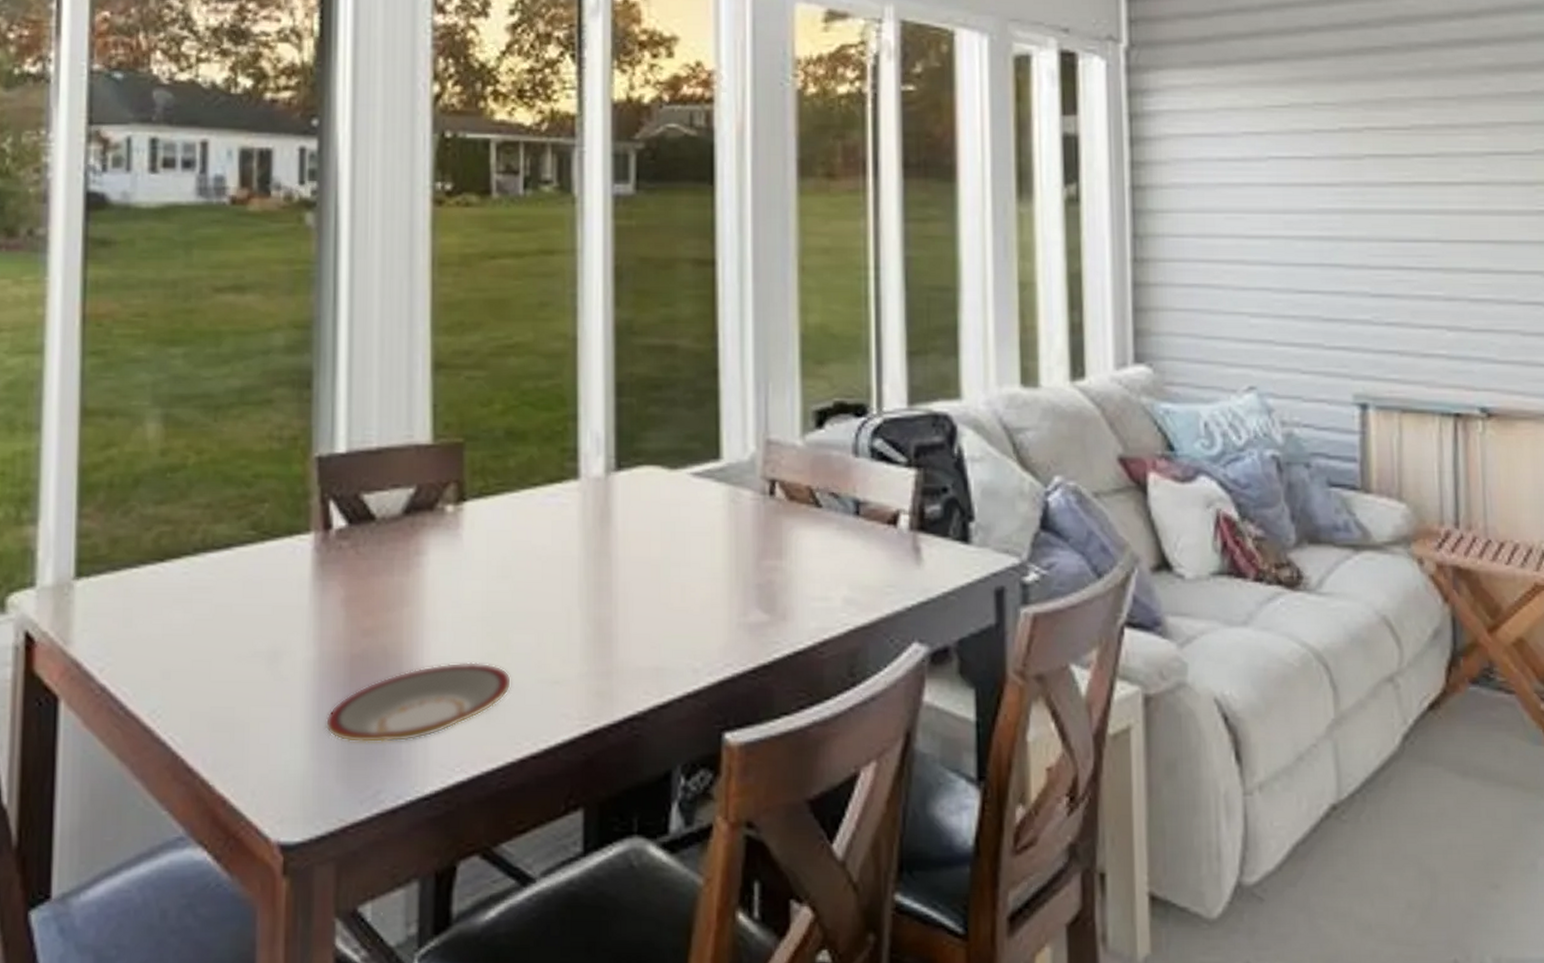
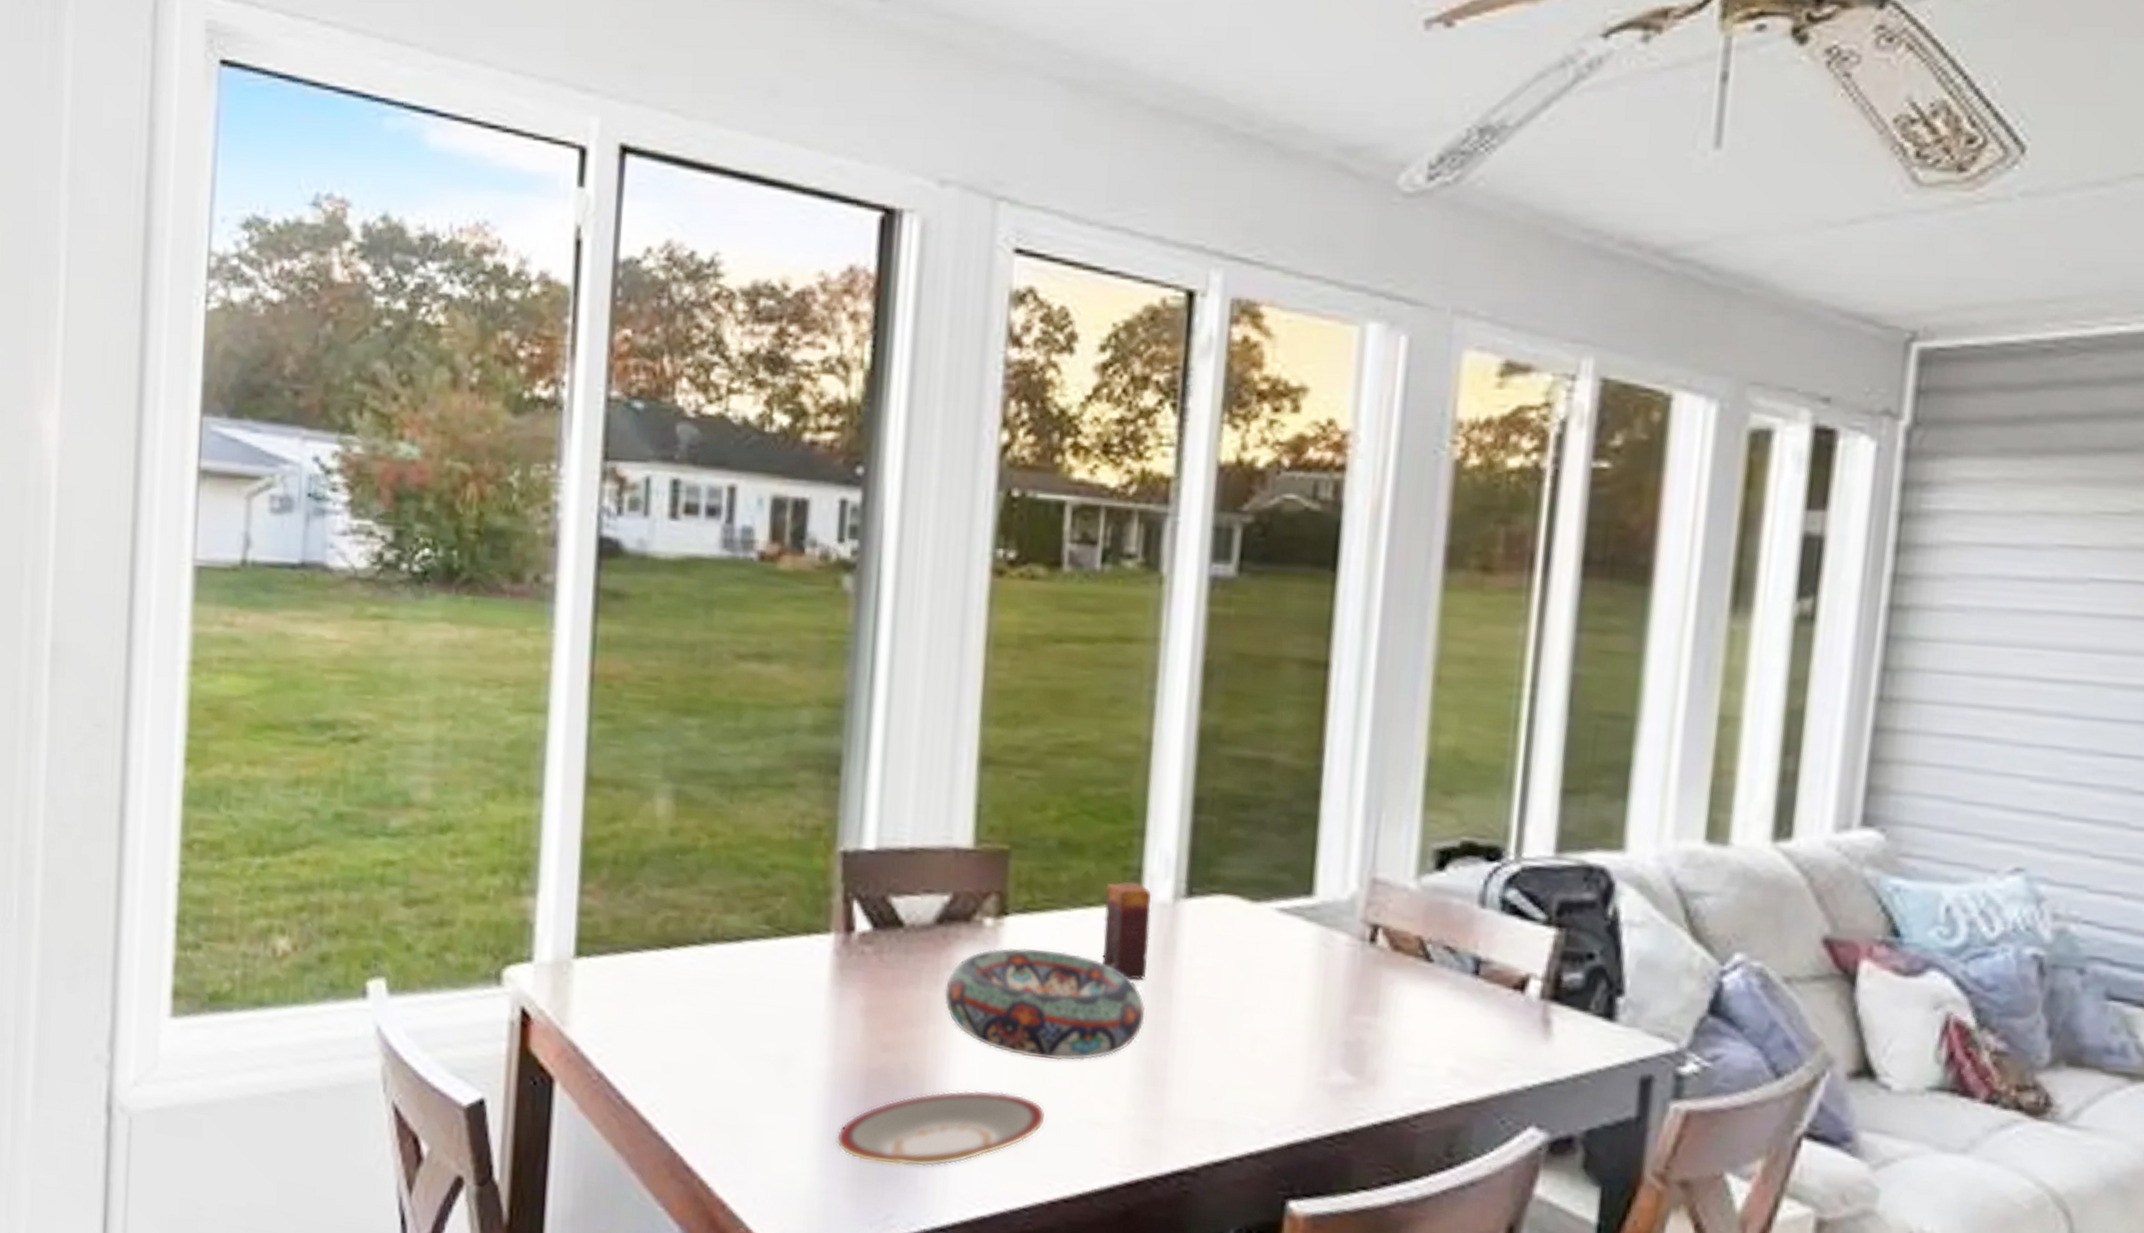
decorative bowl: none [414,528,590,628] -> present [944,947,1146,1061]
candle: none [548,461,589,548] -> present [1102,882,1152,980]

